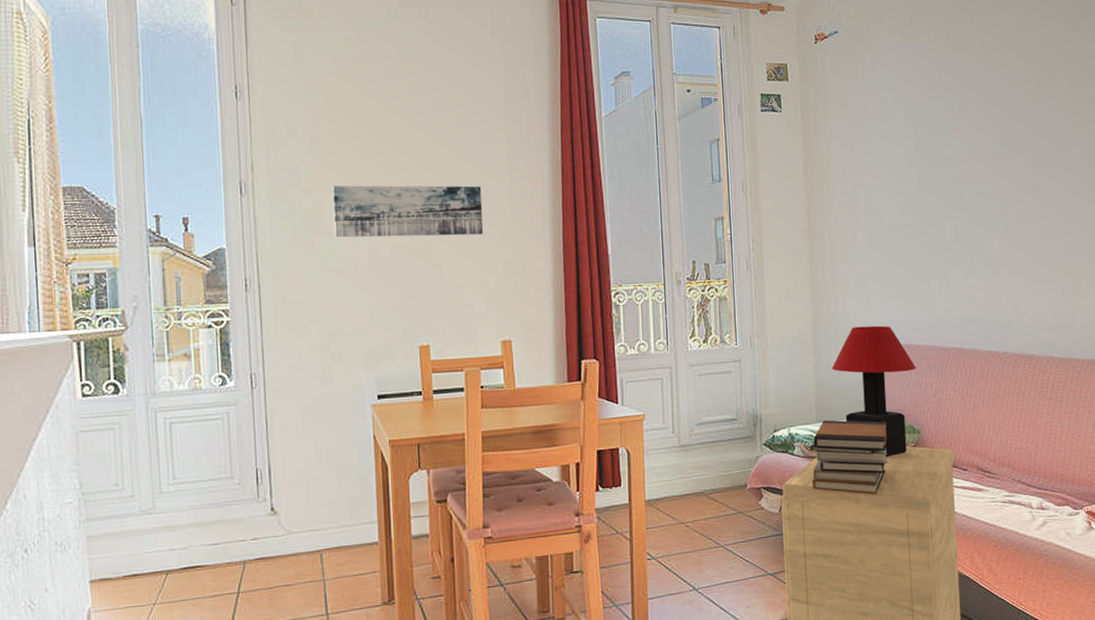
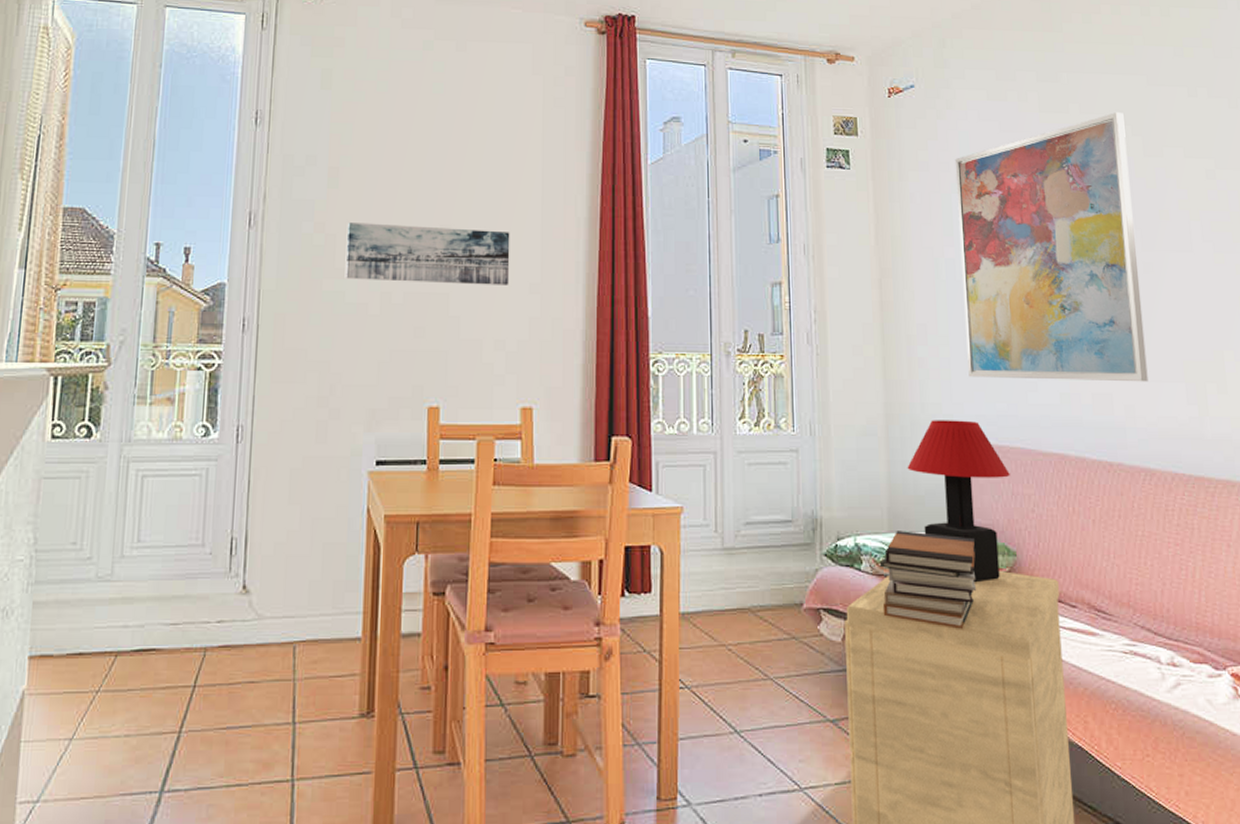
wall art: none [873,48,1031,289] -> present [955,112,1148,382]

